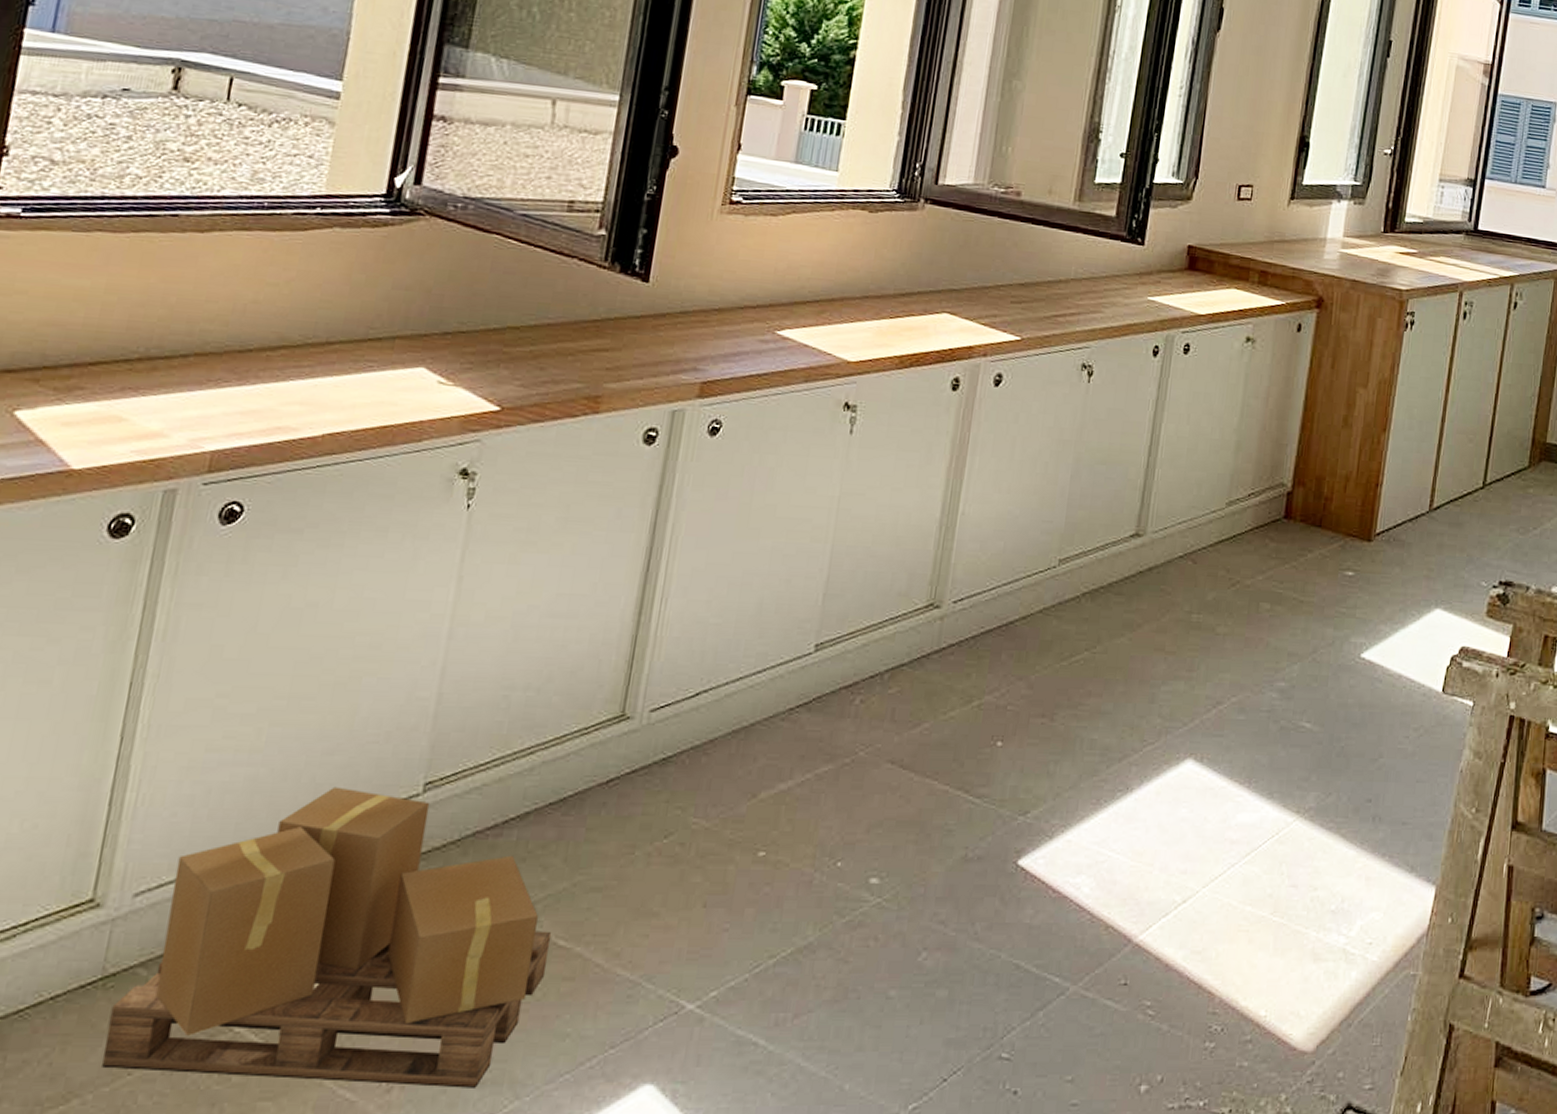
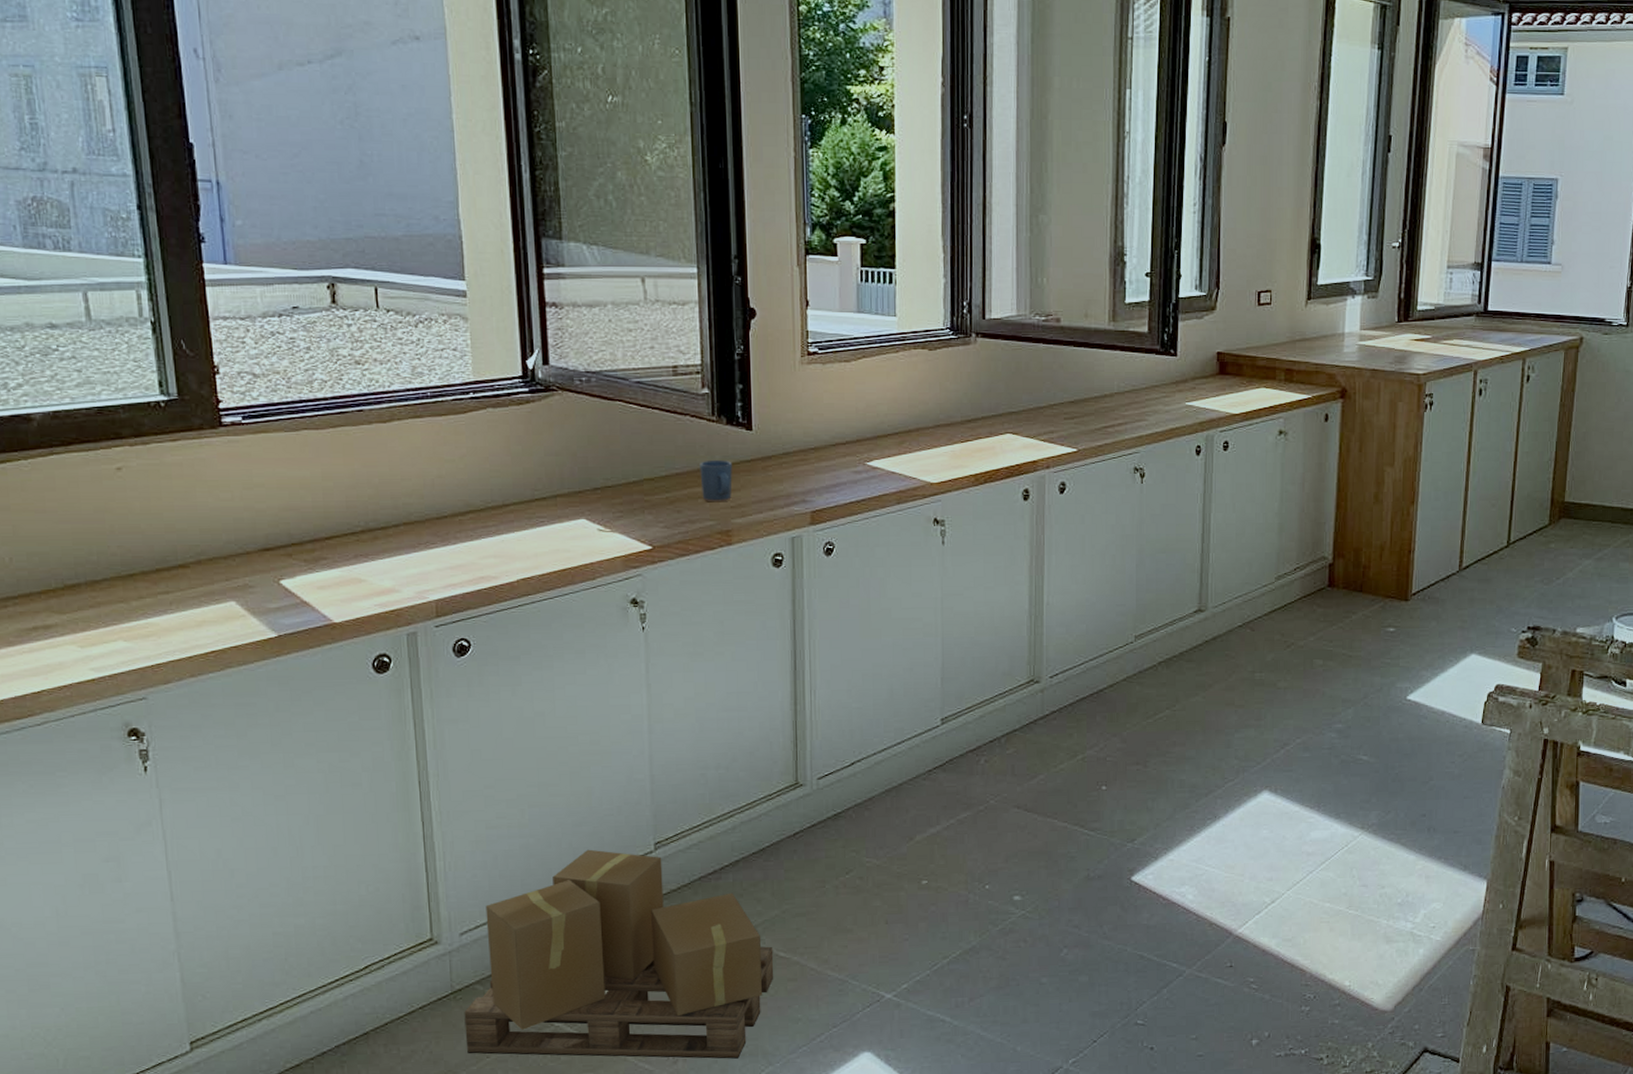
mug: none [573,311,618,362] -> present [700,459,732,502]

